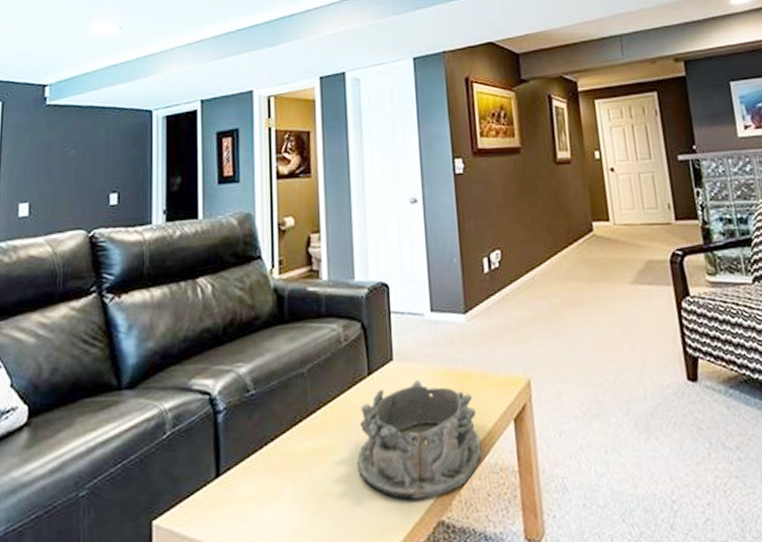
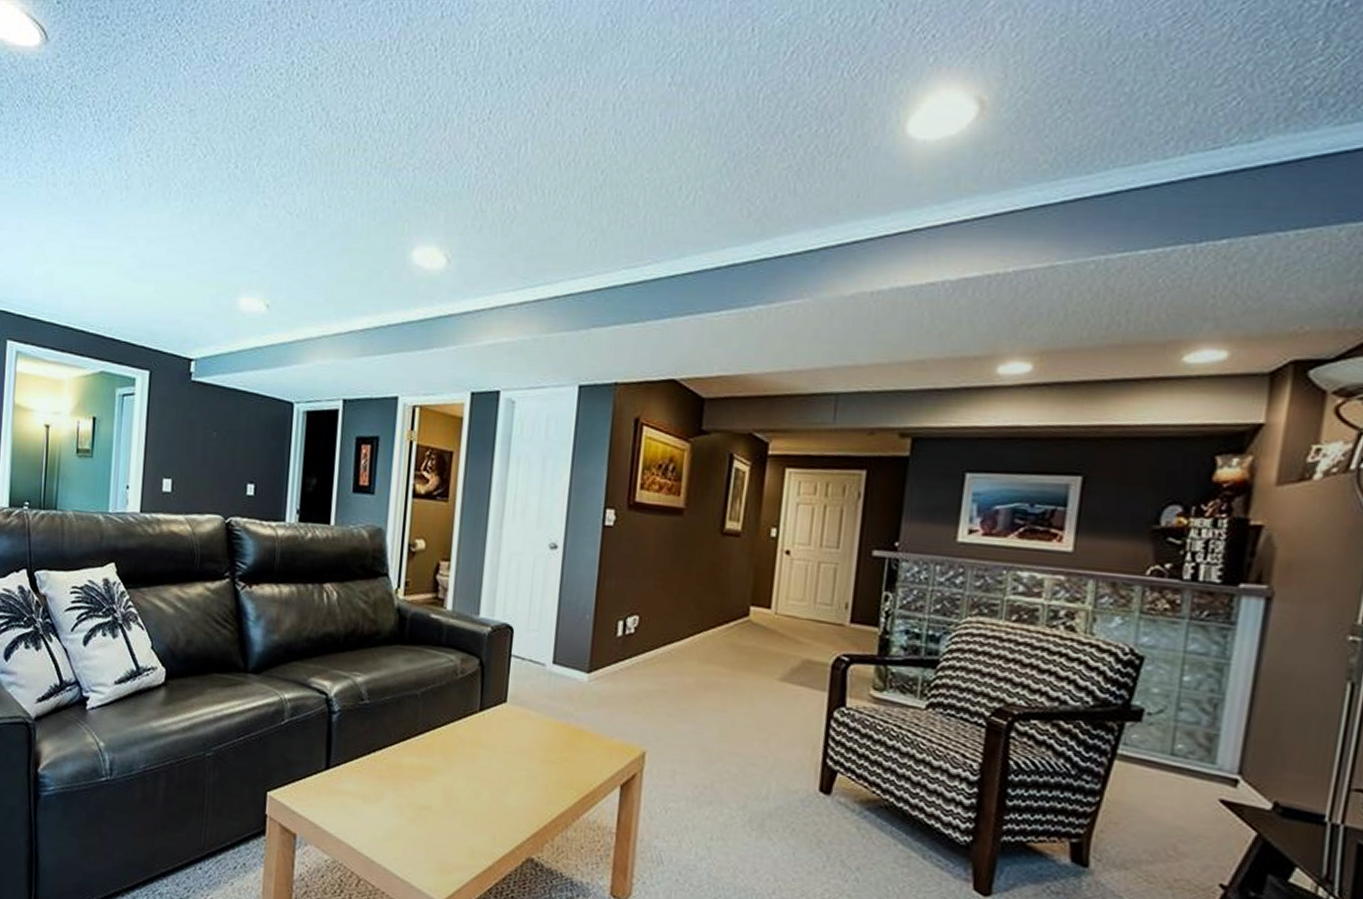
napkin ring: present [357,379,482,500] -> none [457,726,583,836]

